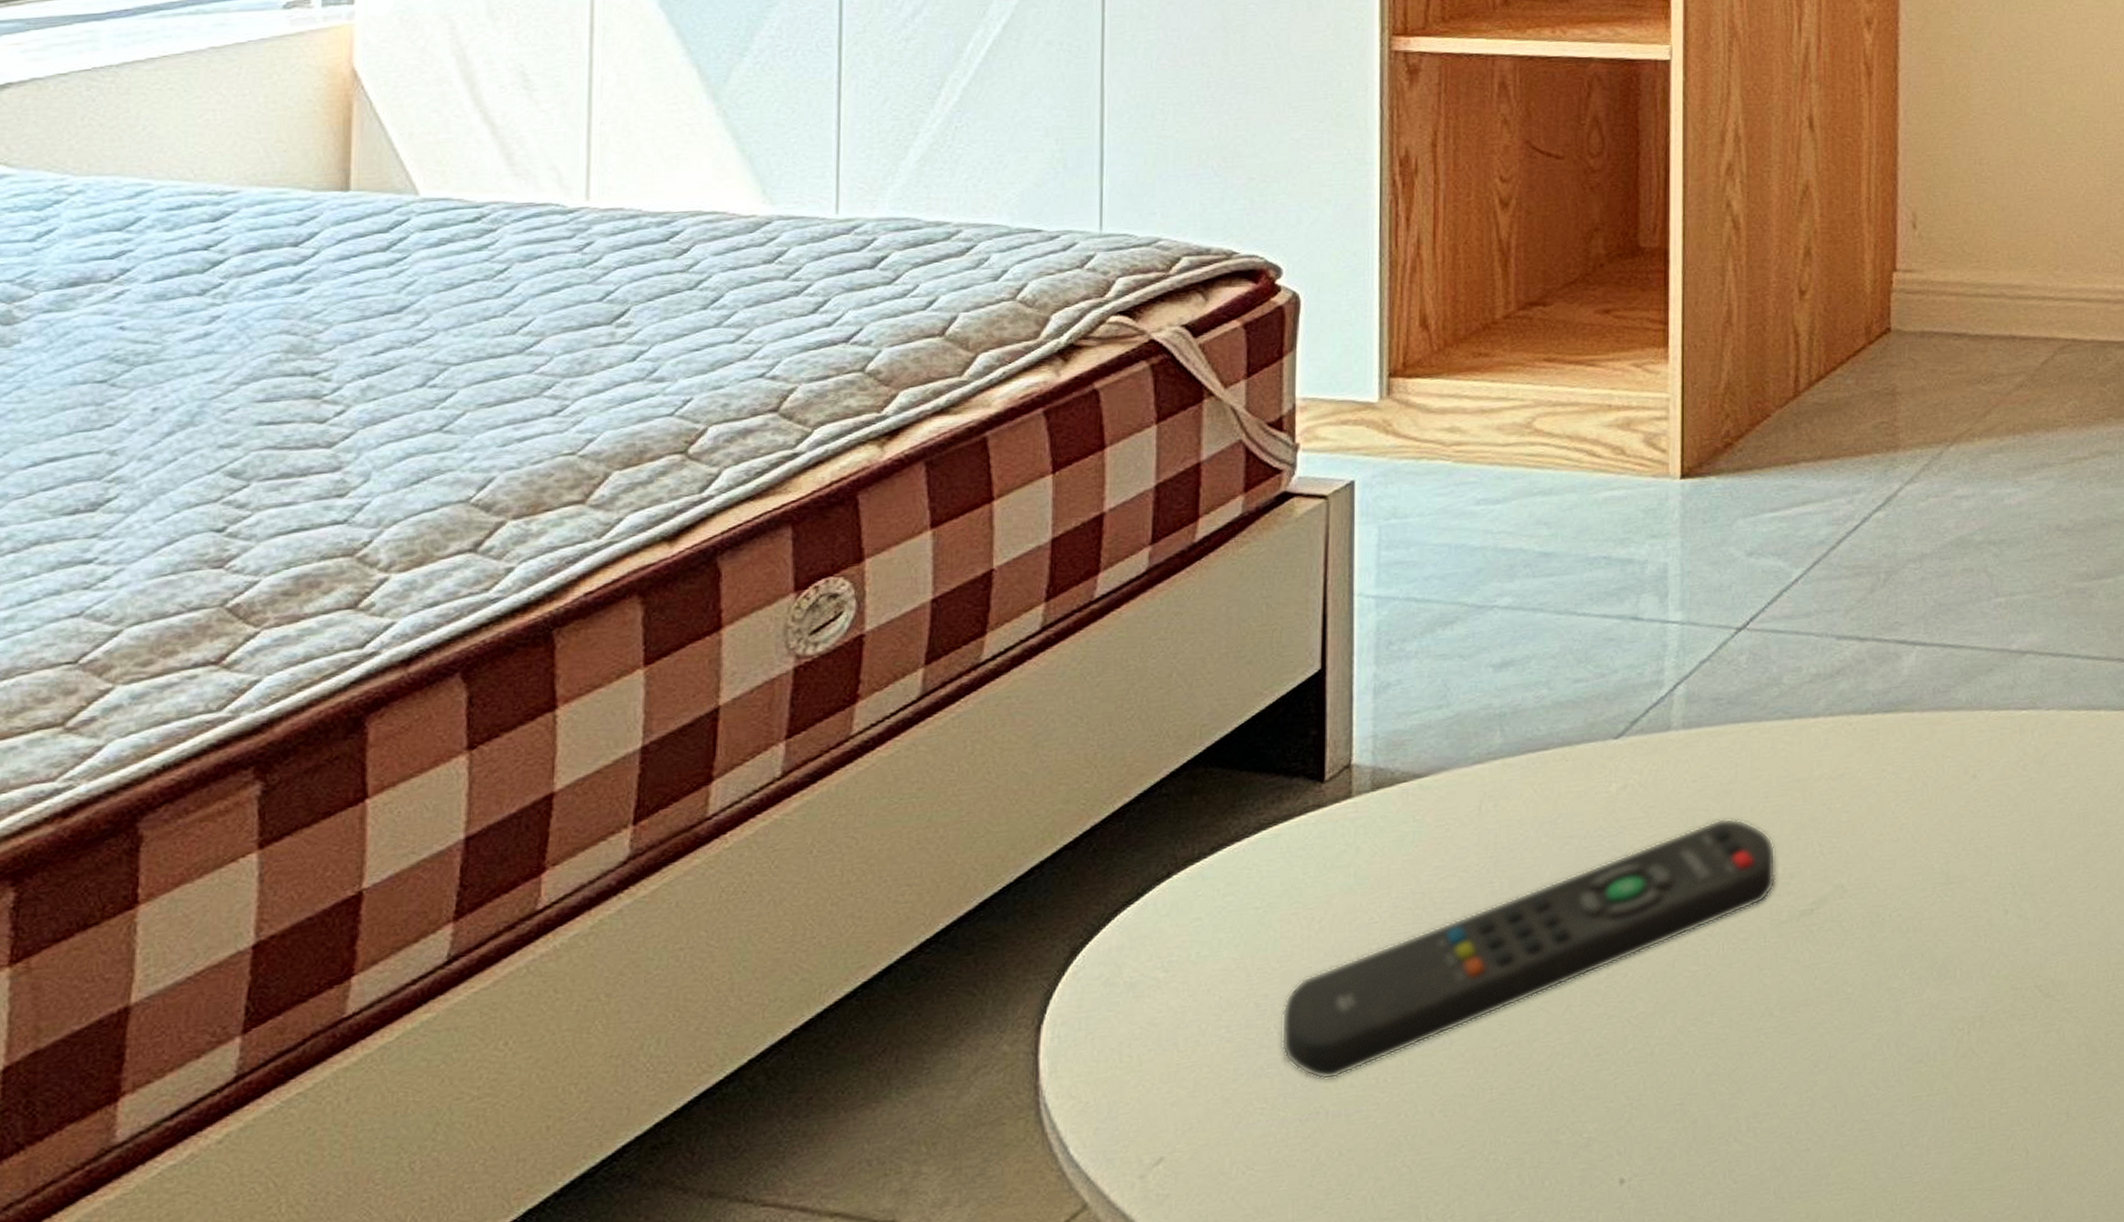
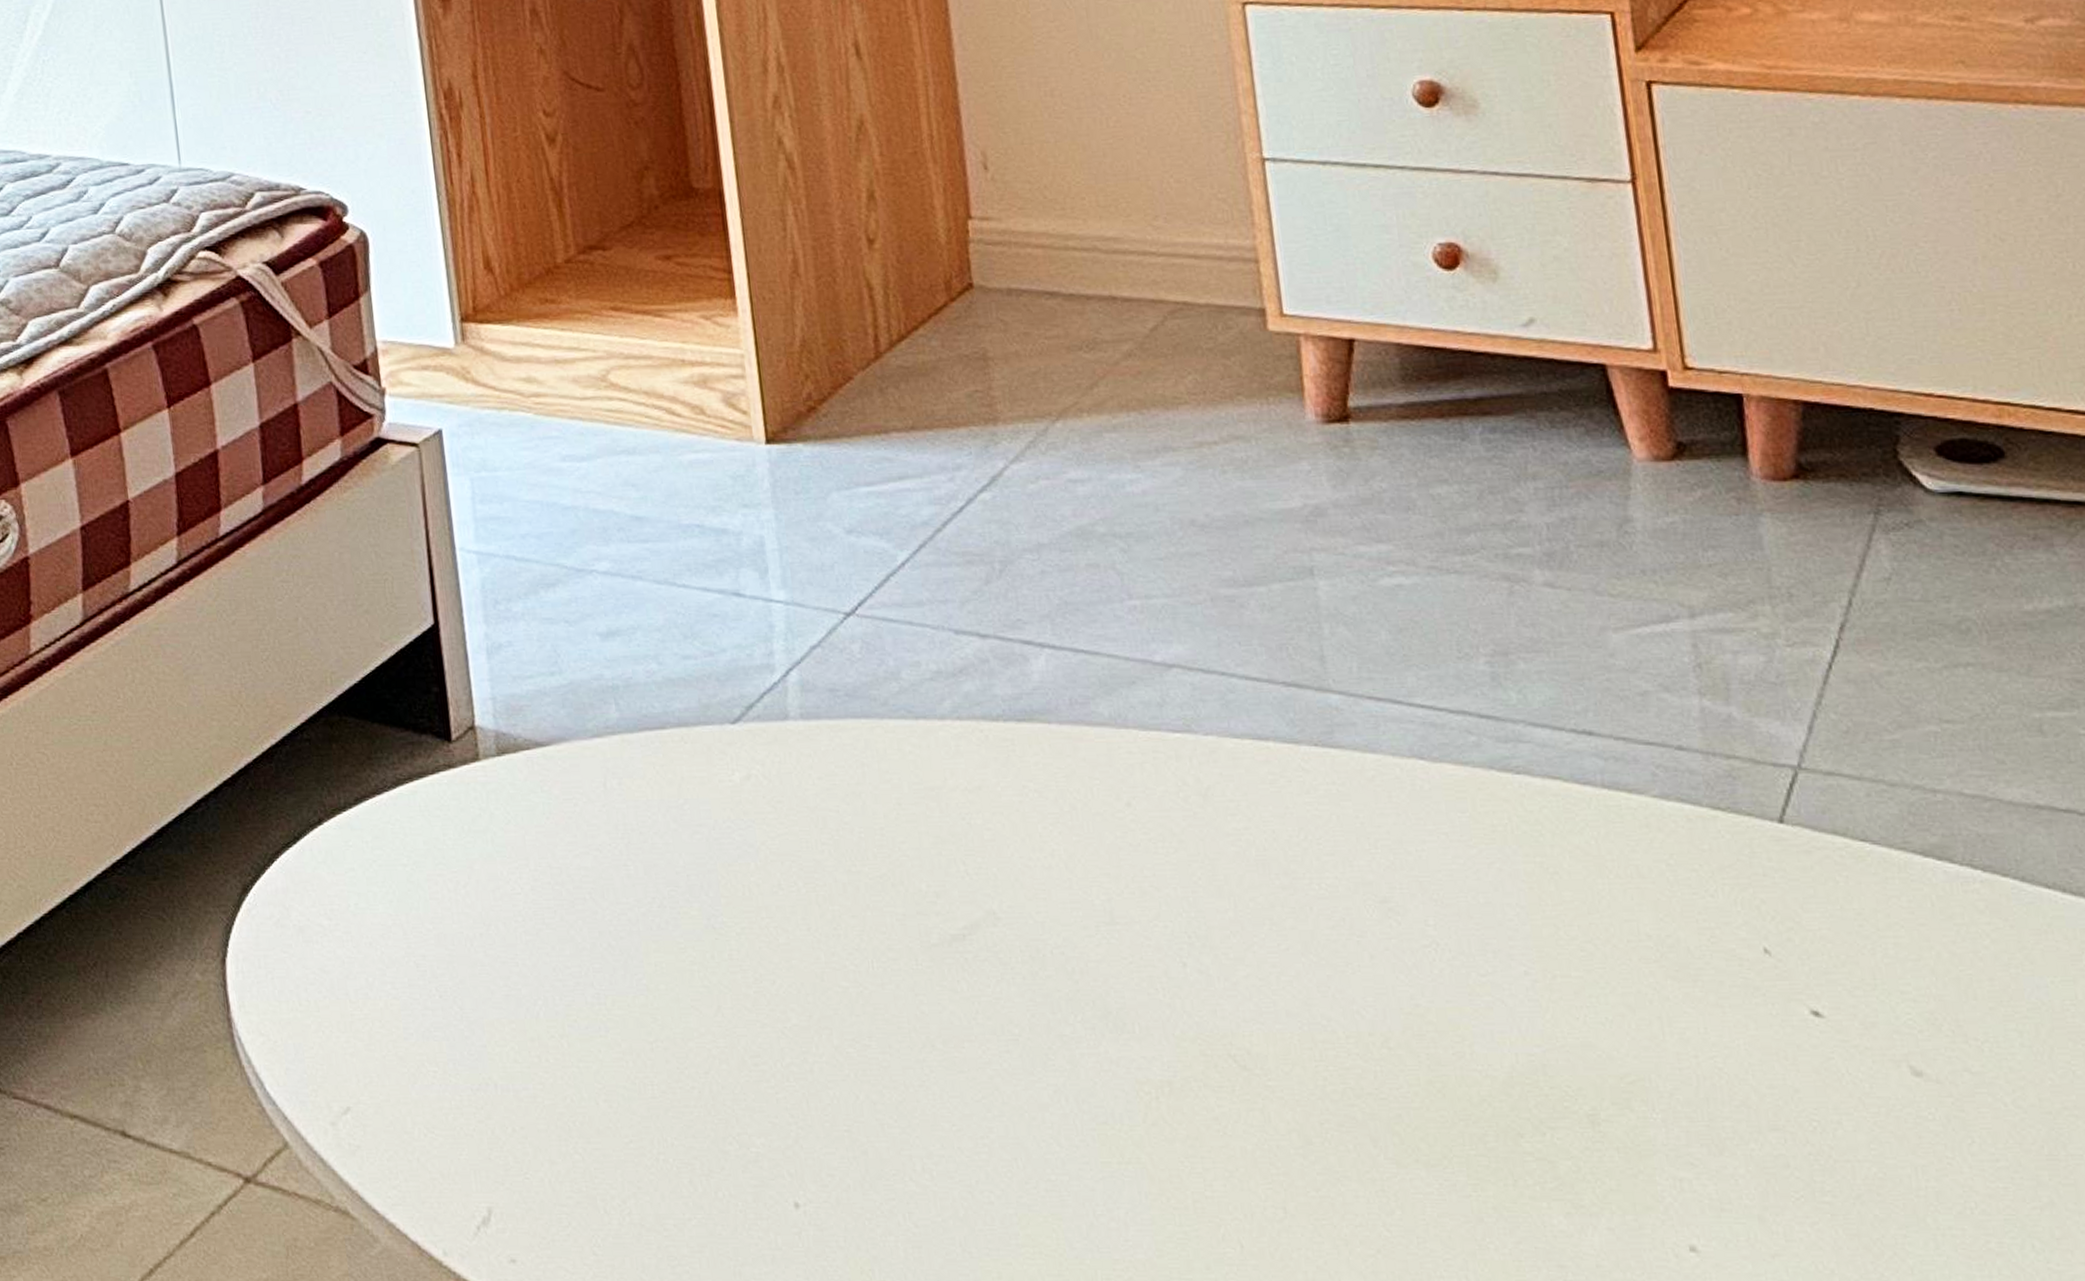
remote control: present [1281,818,1776,1080] -> none [440,823,921,1052]

